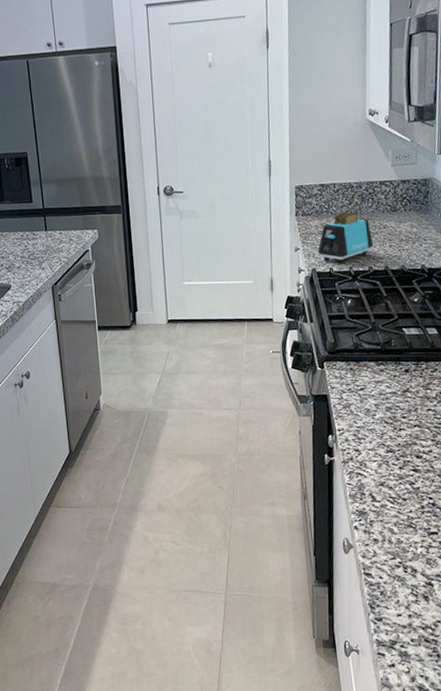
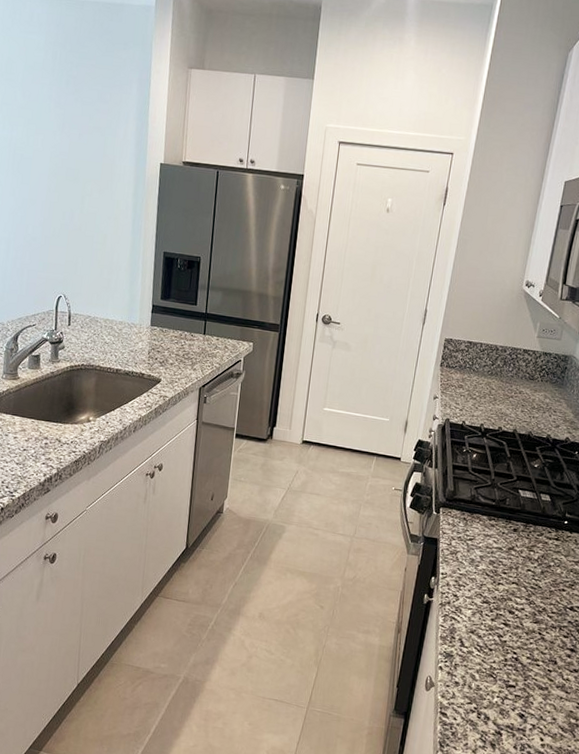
toaster: present [318,212,373,264] -> none [454,371,507,419]

